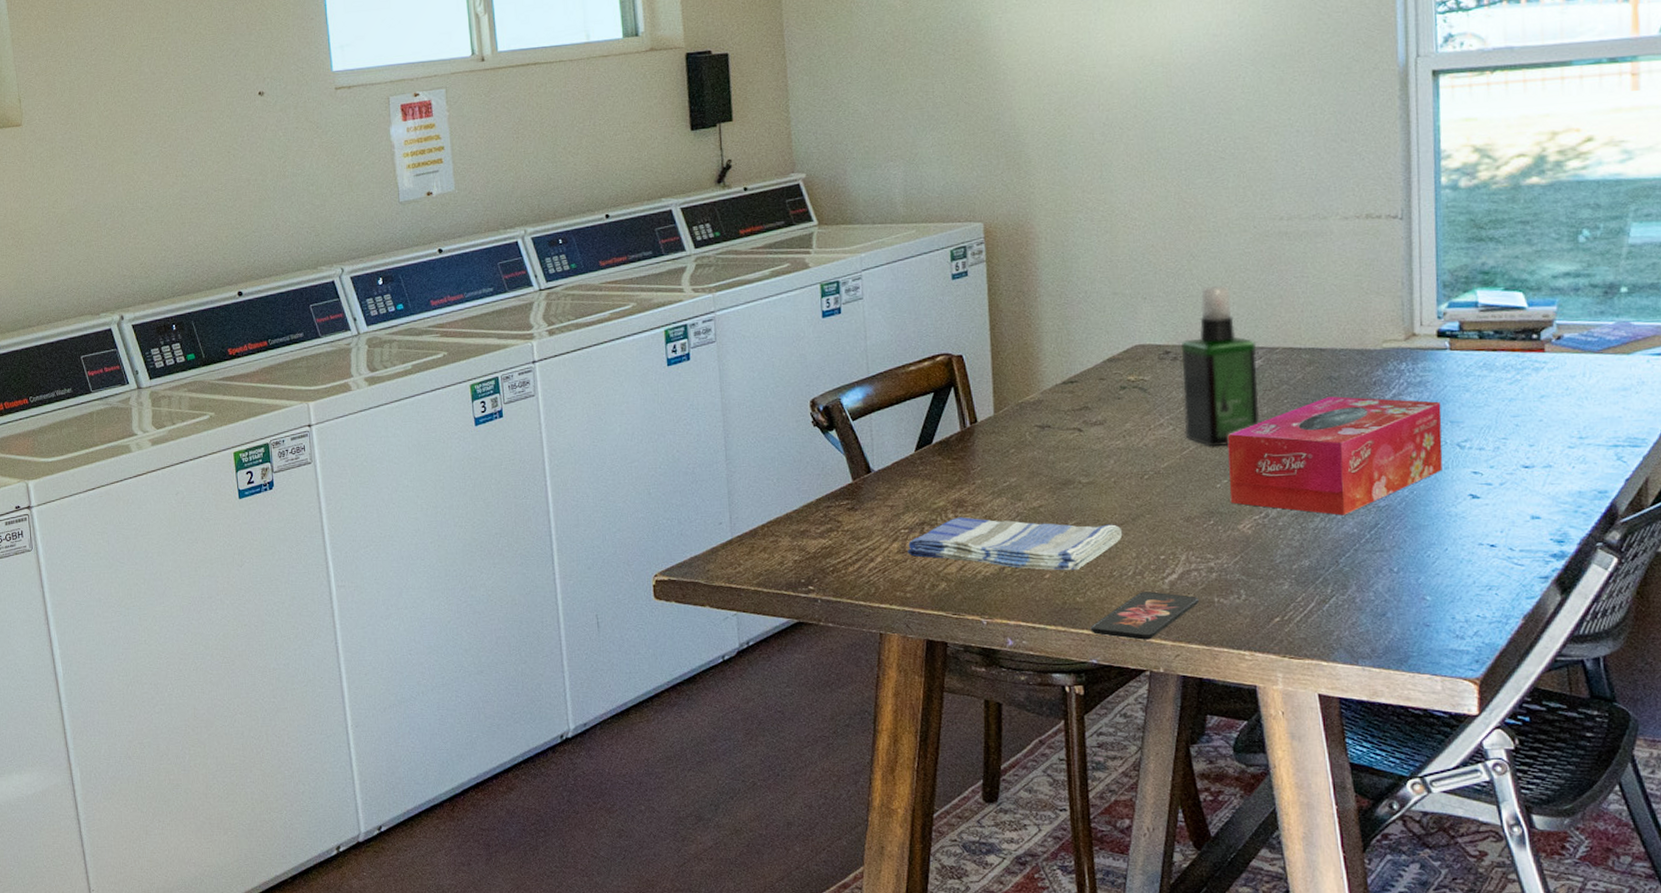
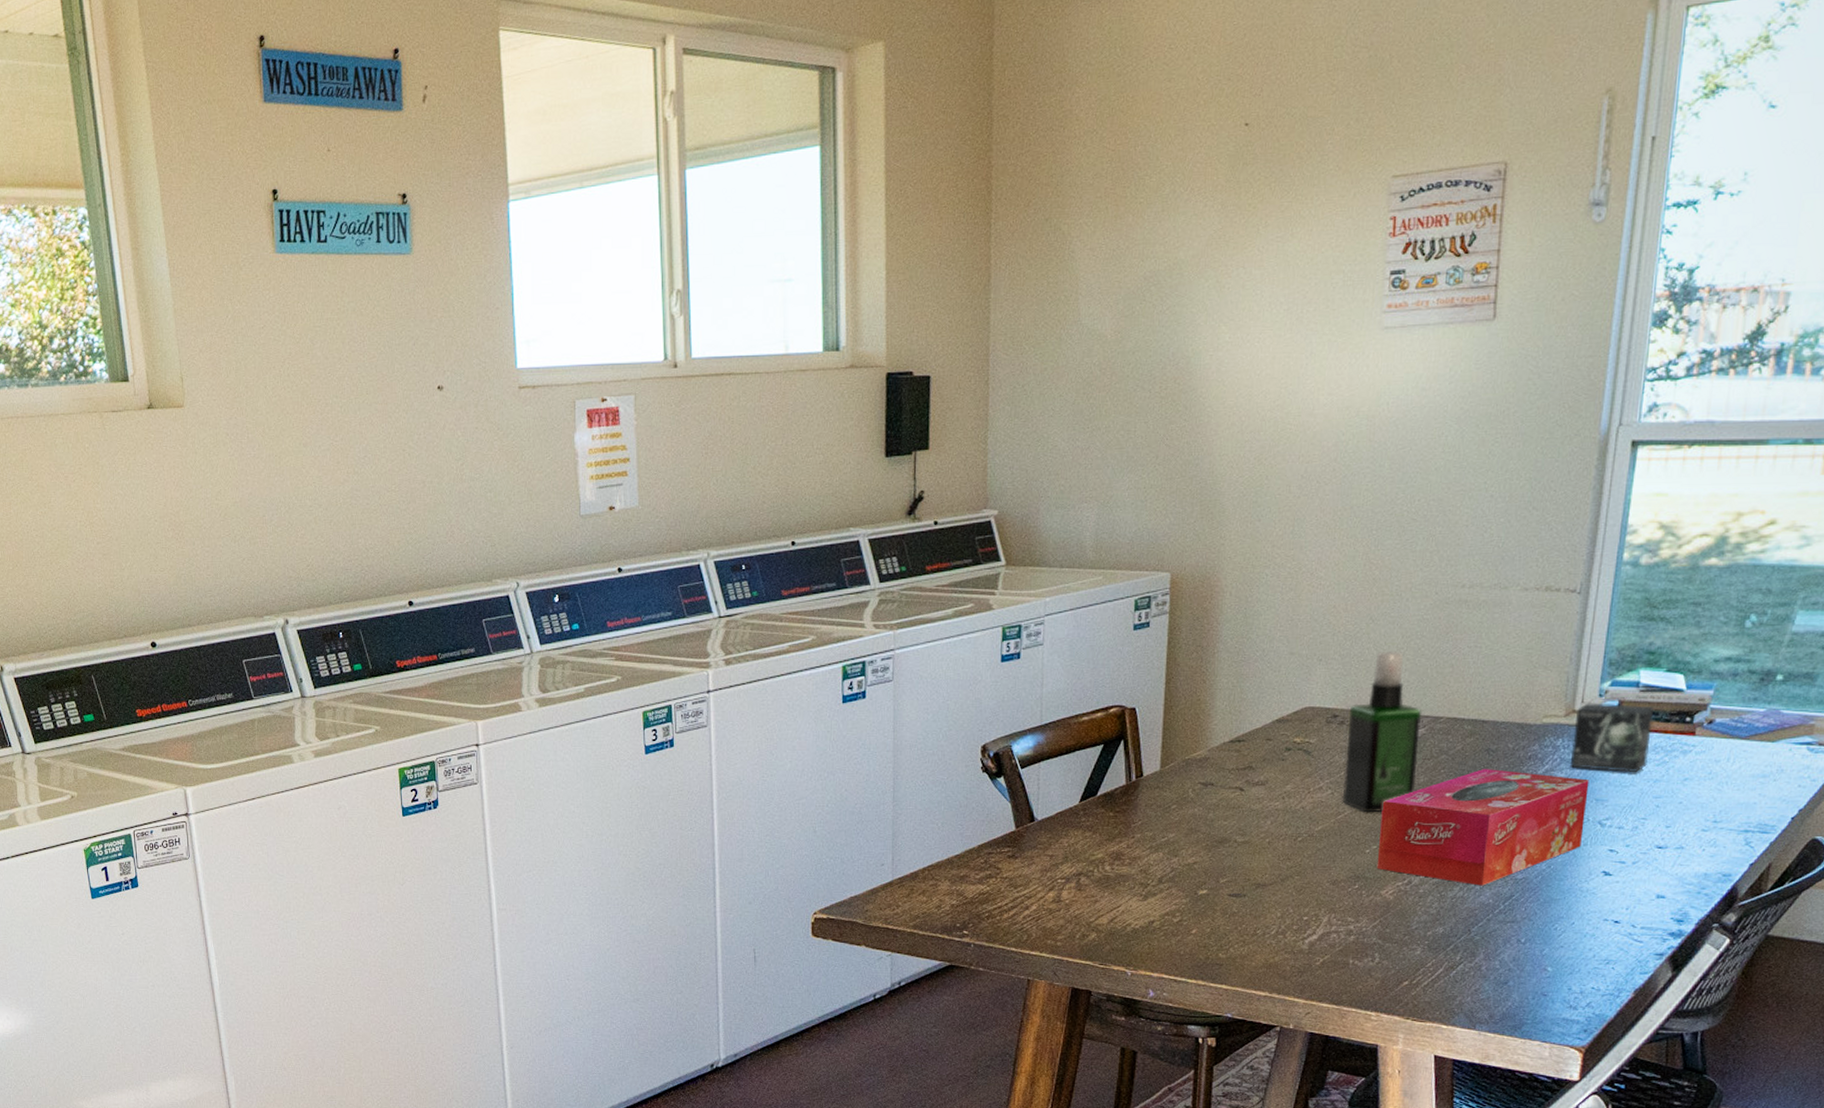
dish towel: present [907,517,1123,571] -> none [1062,870,1271,927]
smartphone: present [1090,591,1200,640] -> none [1229,951,1336,997]
box: none [1415,324,1499,393] -> present [1569,703,1655,772]

